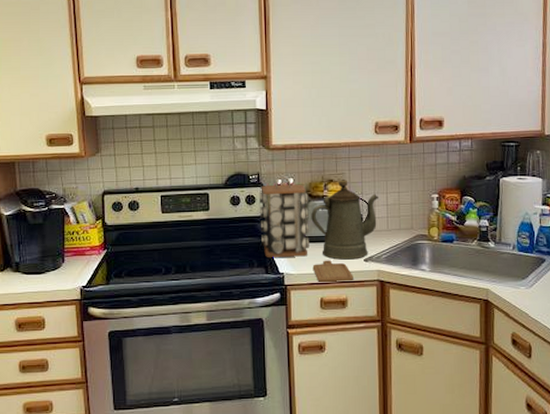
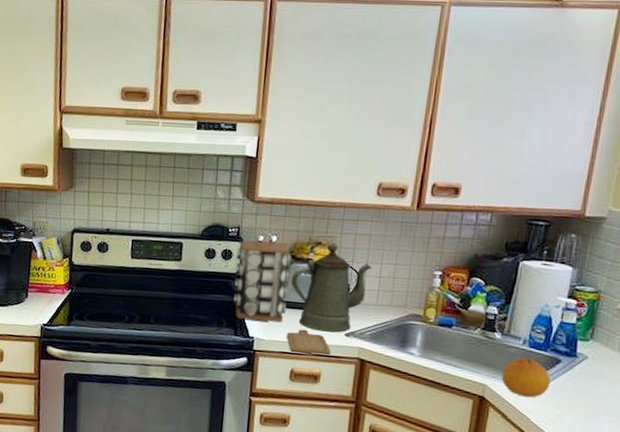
fruit: none [499,260,539,295] -> present [501,357,550,398]

